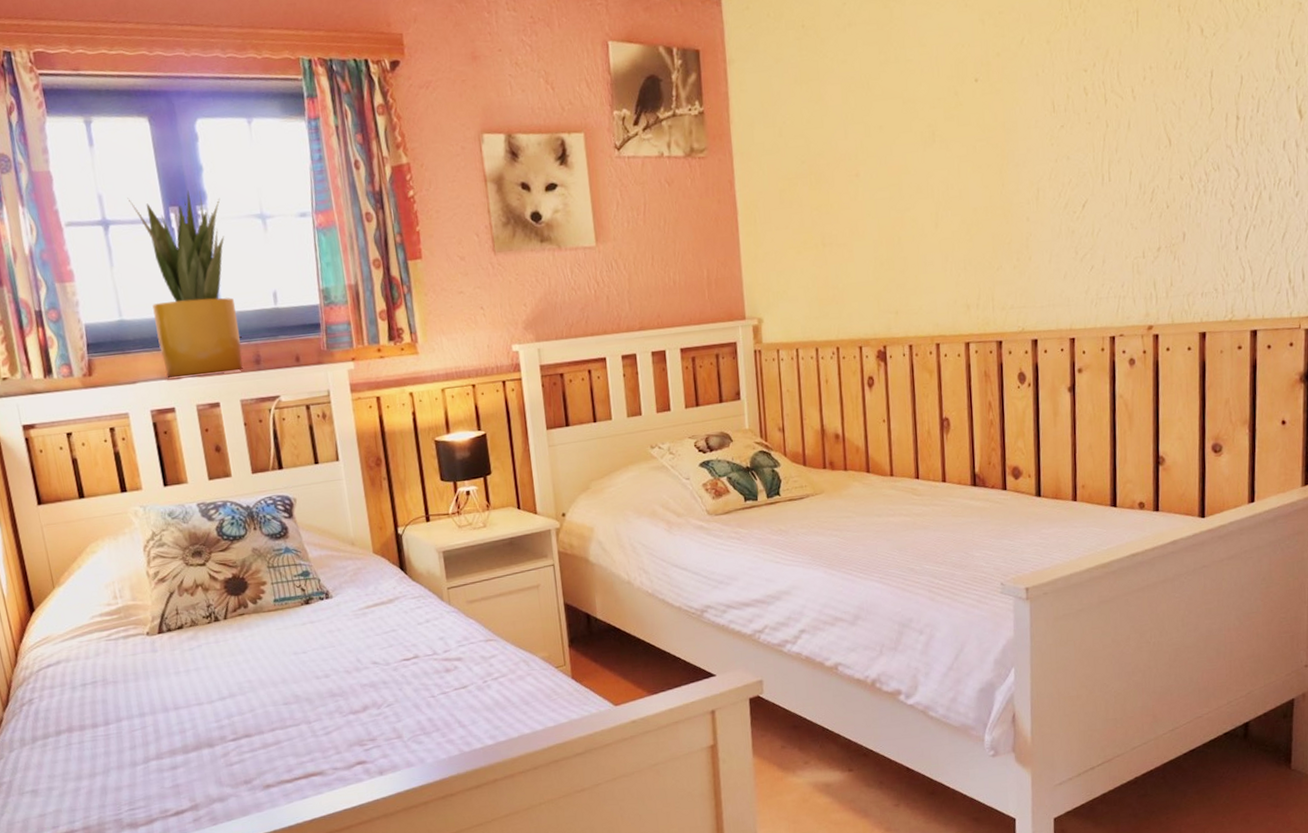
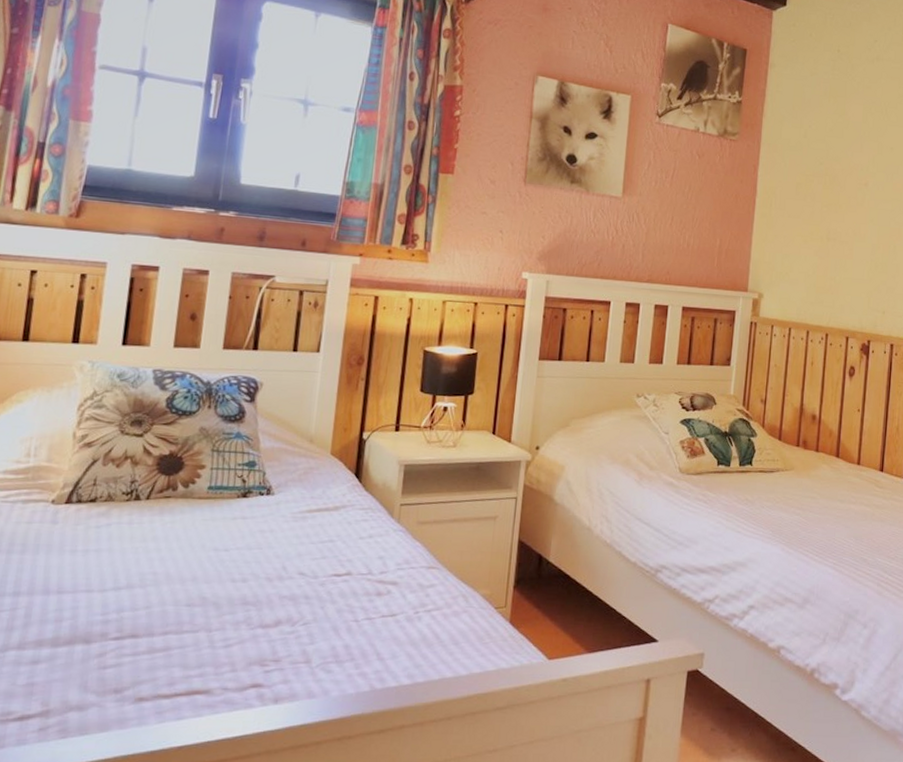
planter: present [127,191,243,377] -> none [161,56,268,243]

